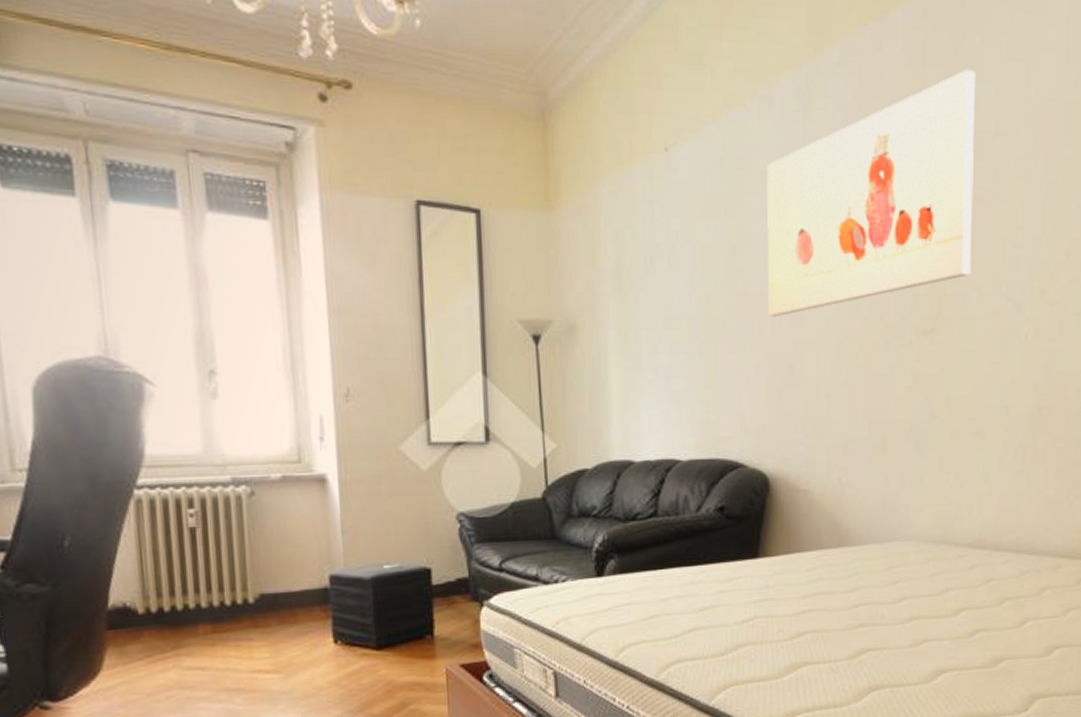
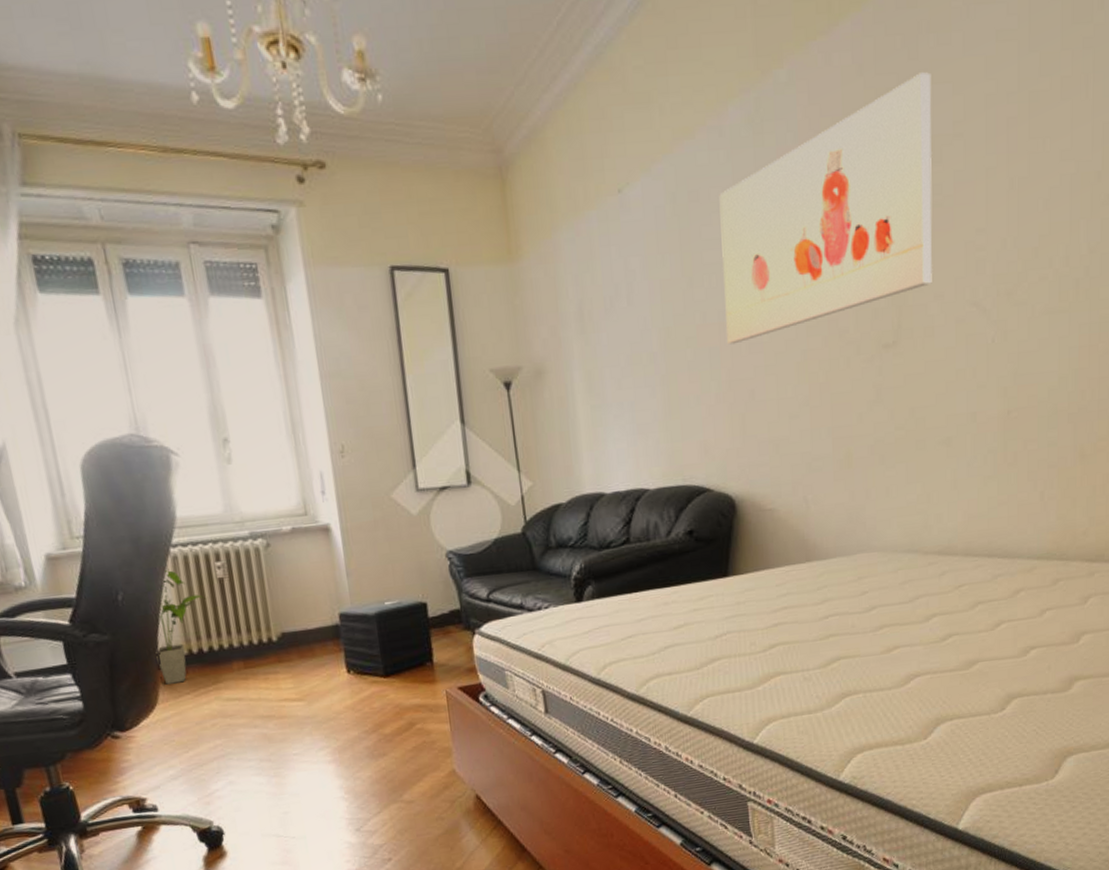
house plant: none [105,513,172,648] -> present [156,569,206,685]

